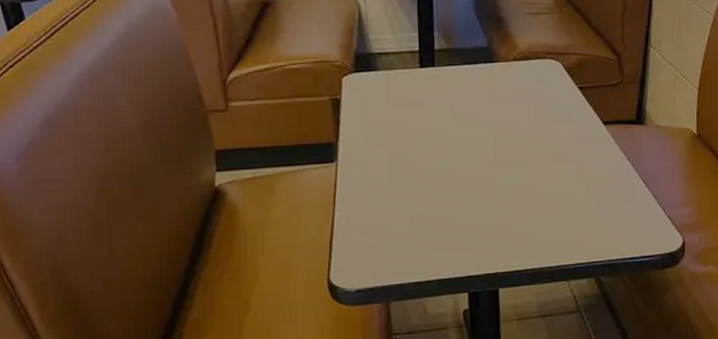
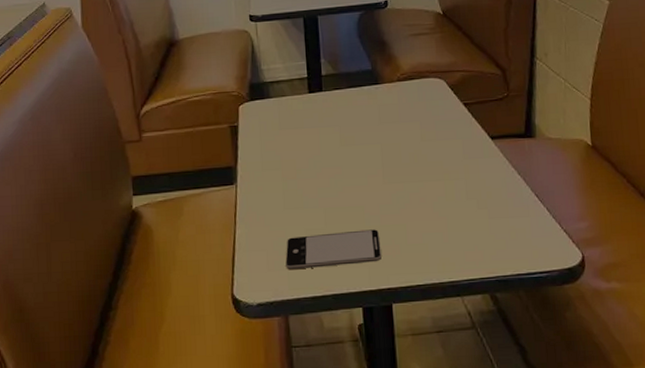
smartphone: none [388,212,490,254] -> present [285,229,382,270]

